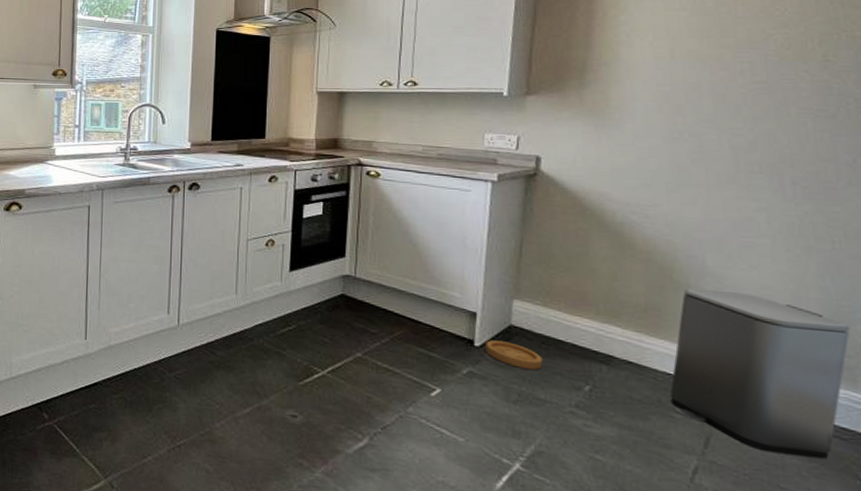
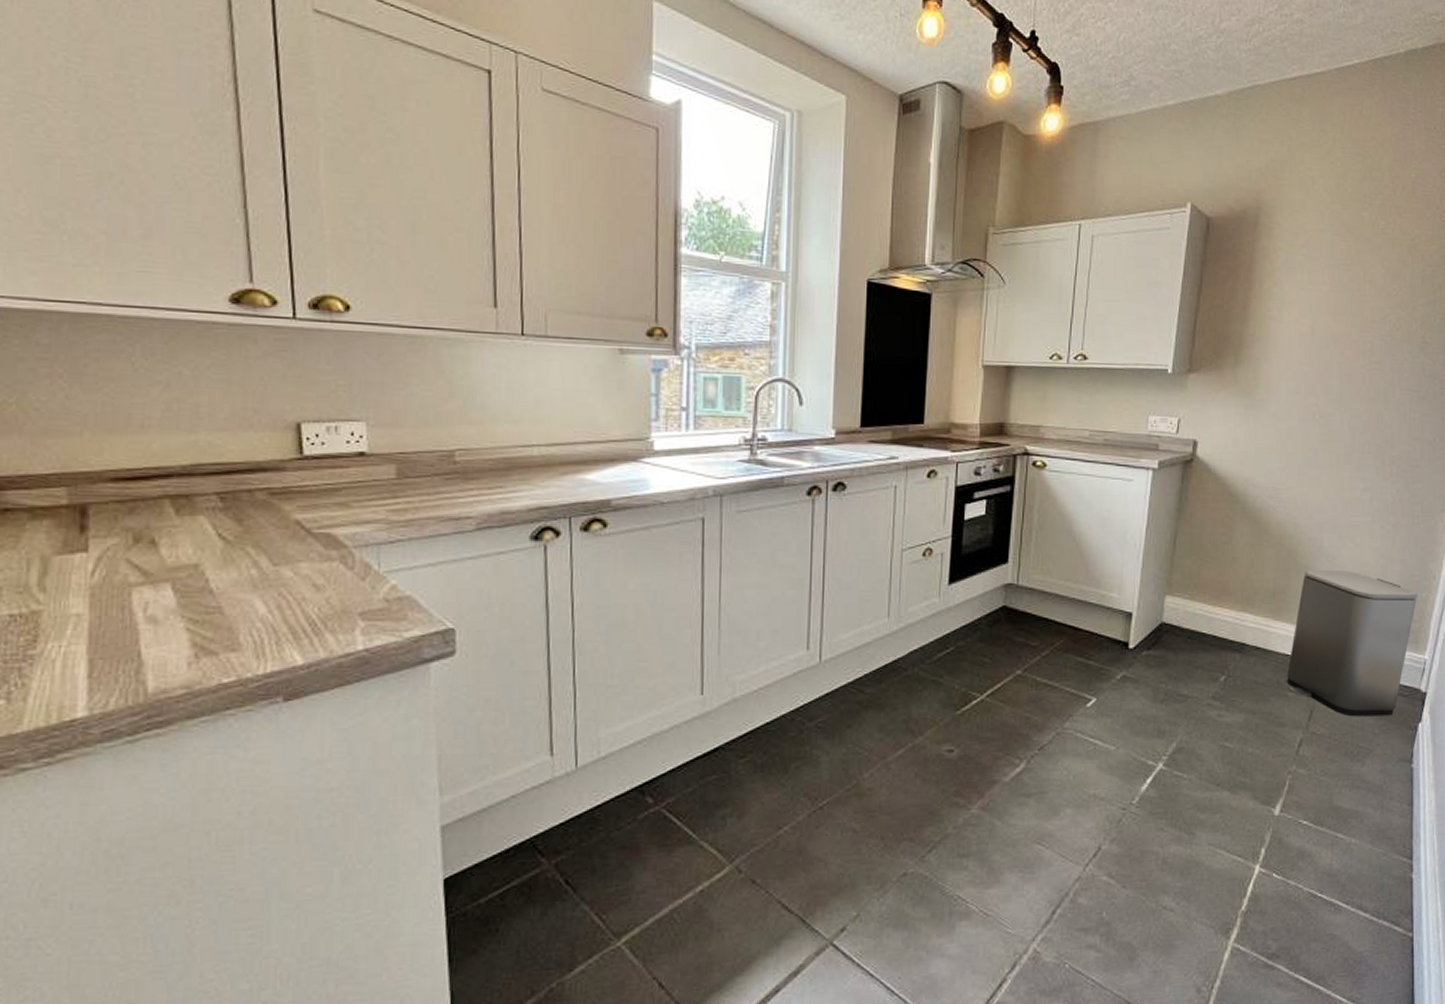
pet bowl: present [485,340,543,370] -> none [1139,640,1188,666]

